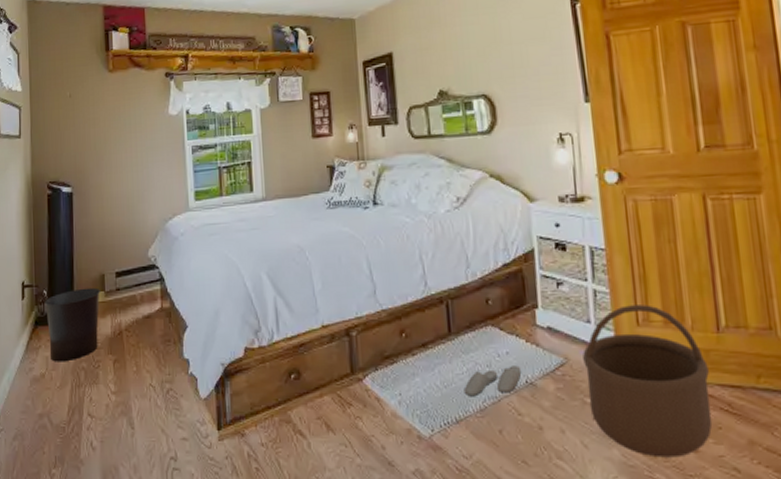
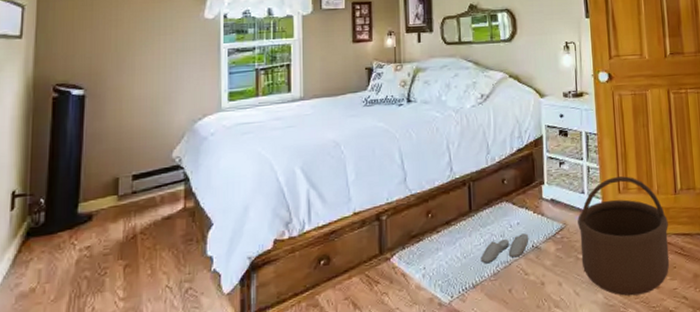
waste bin: present [44,287,100,362] -> none [40,192,112,274]

